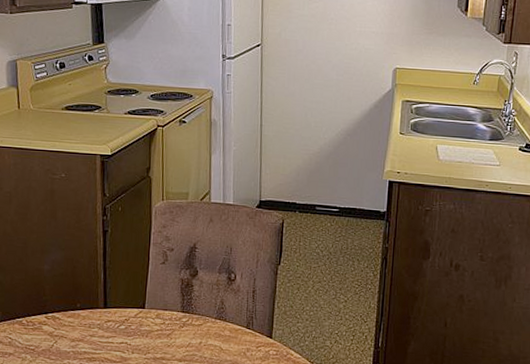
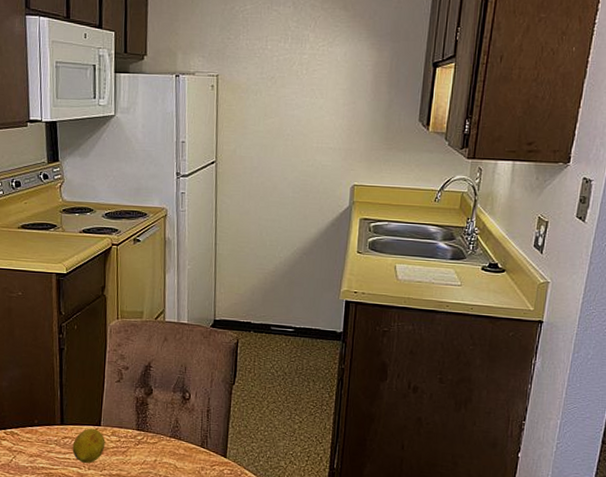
fruit: none [115,311,150,348] -> present [72,428,105,464]

